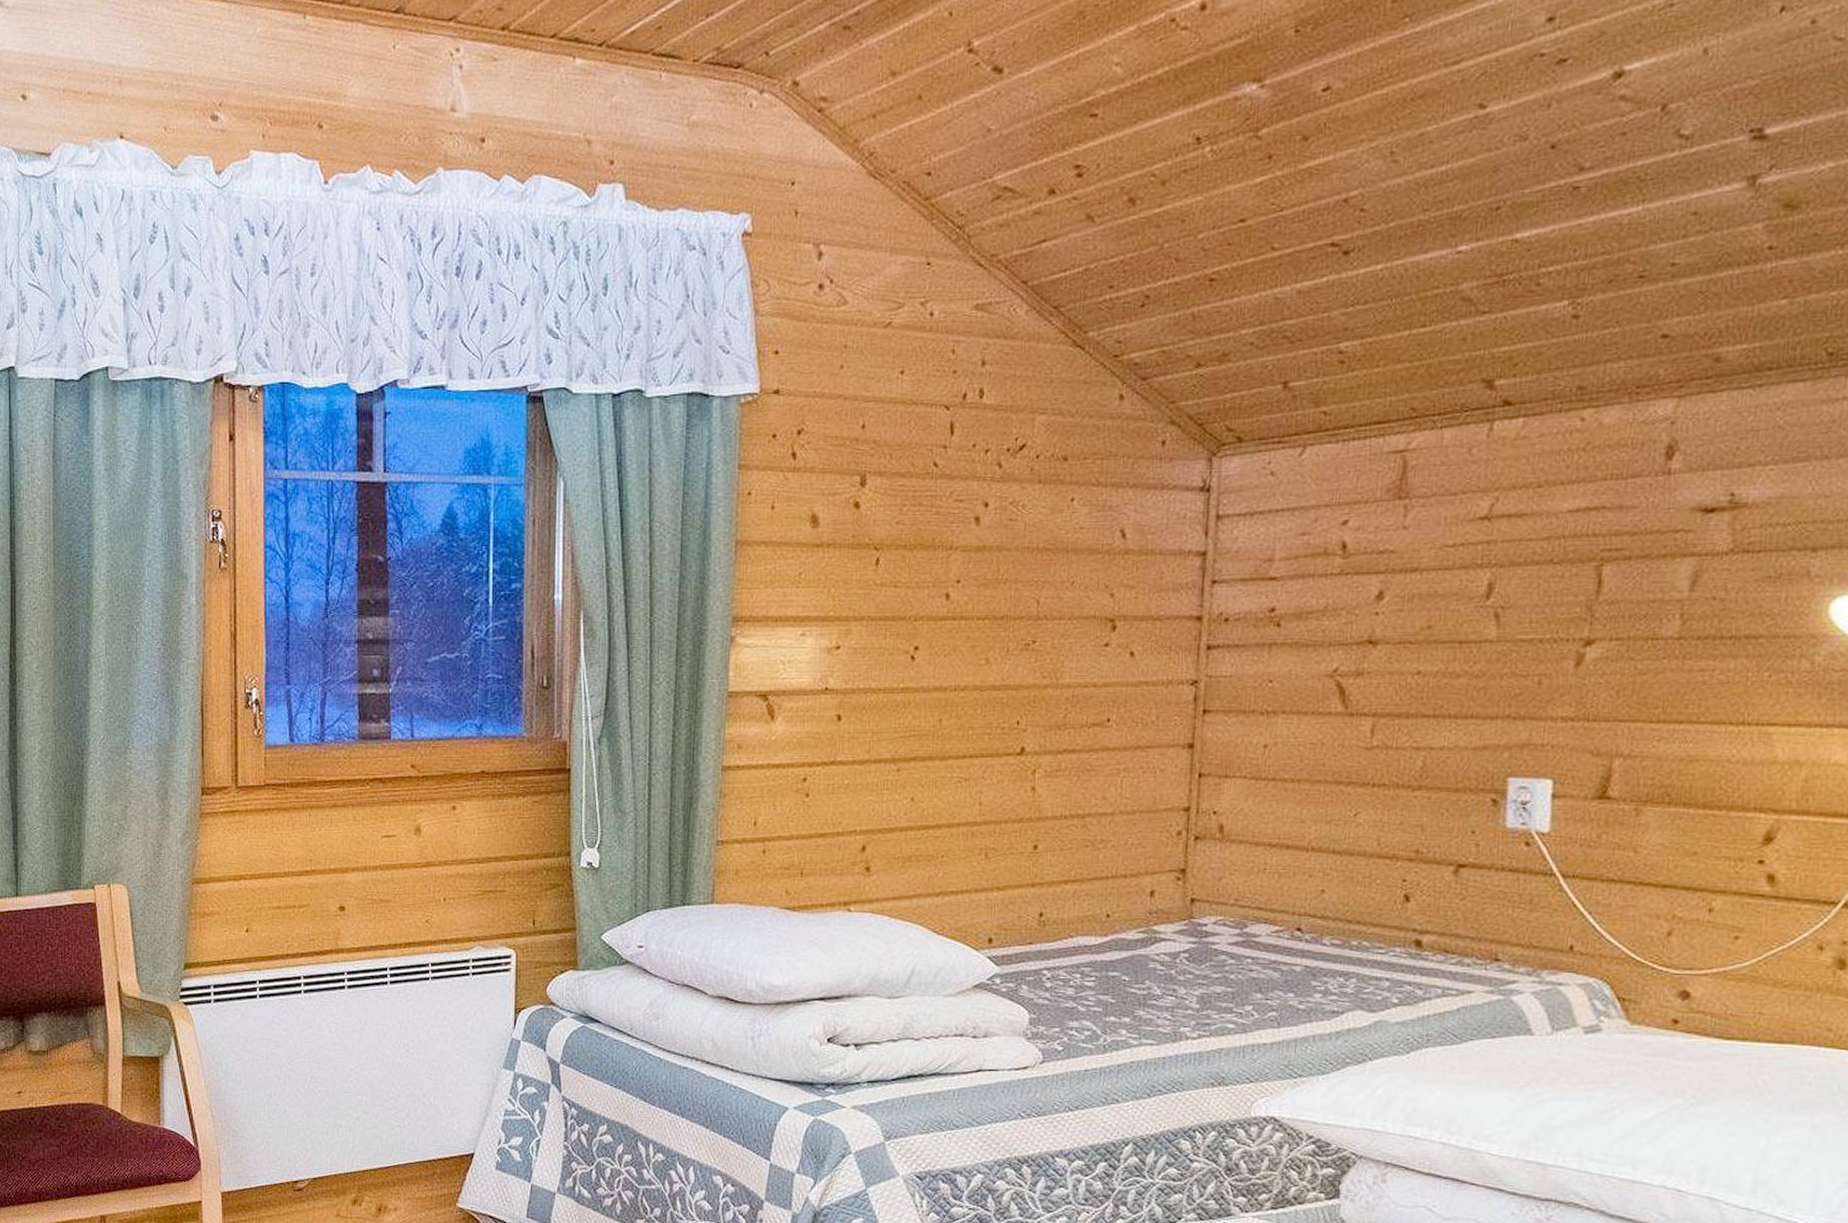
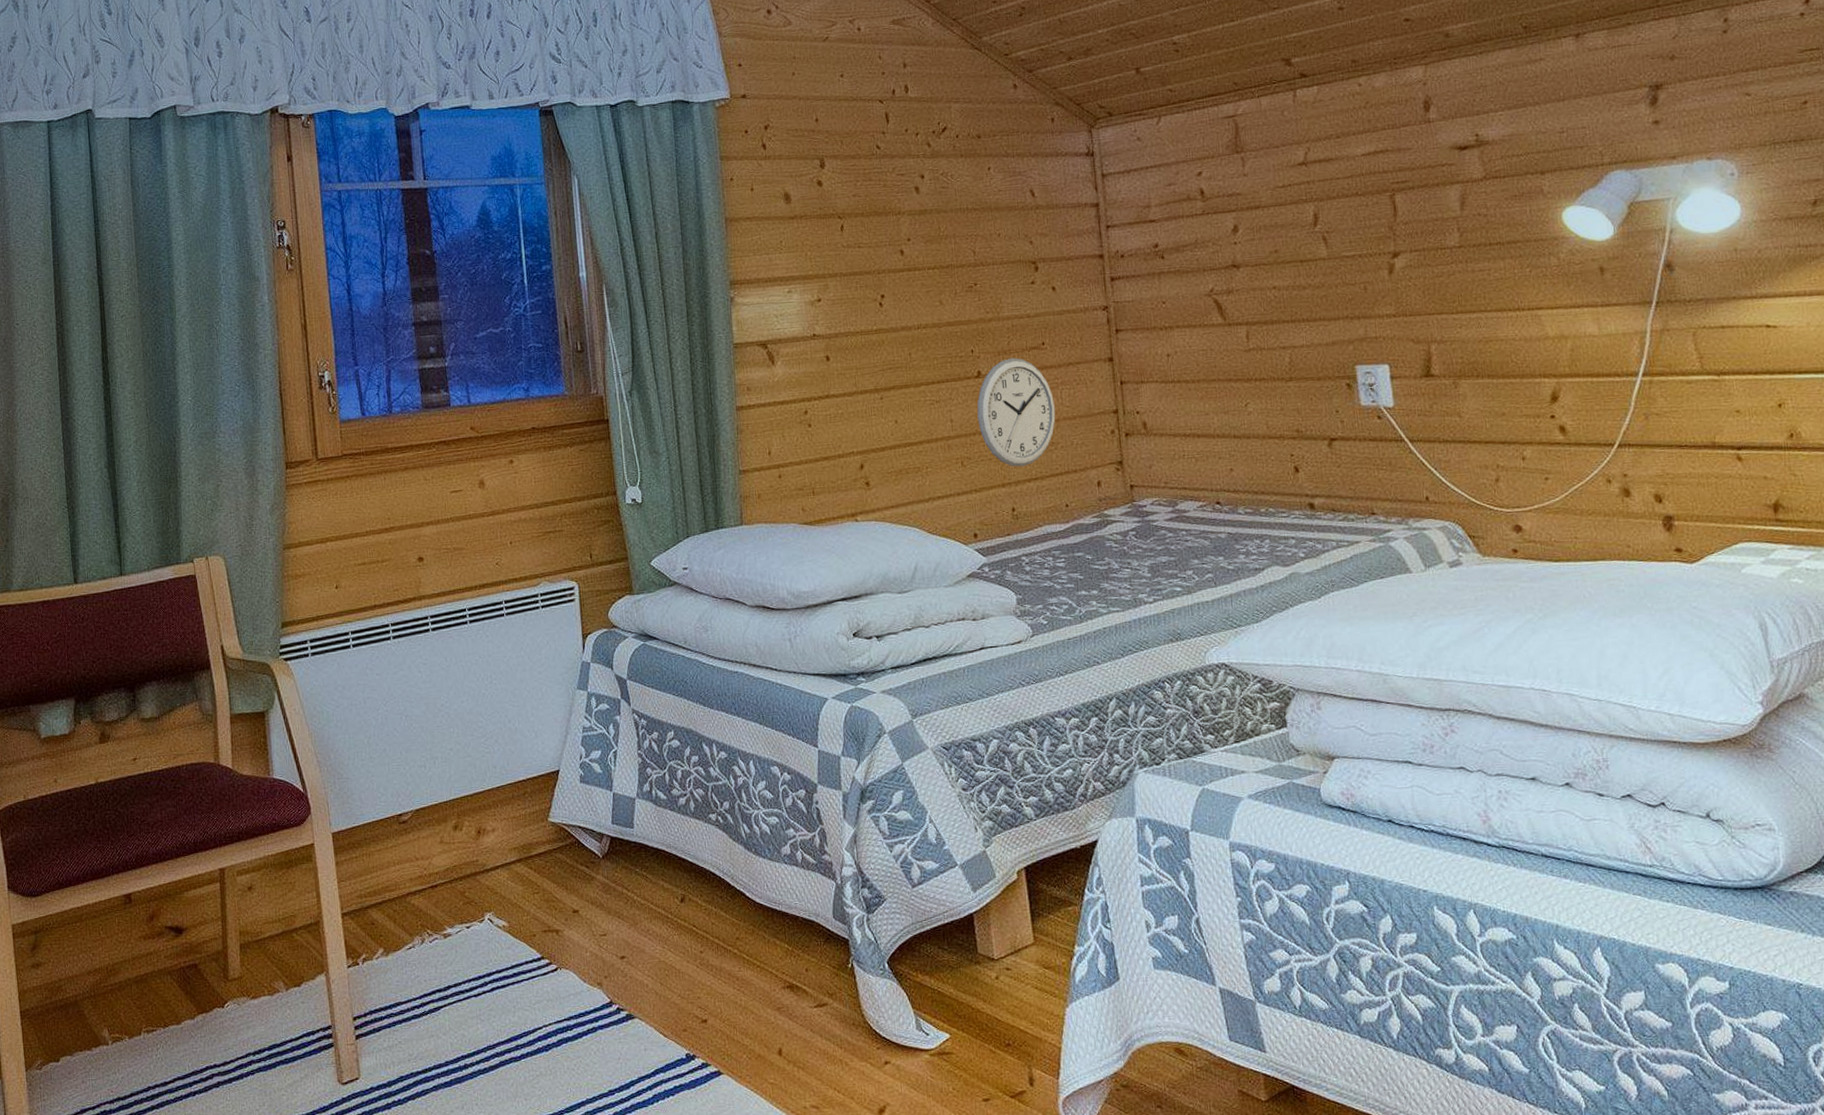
wall clock: none [1013,734,1112,865] -> present [977,358,1056,467]

